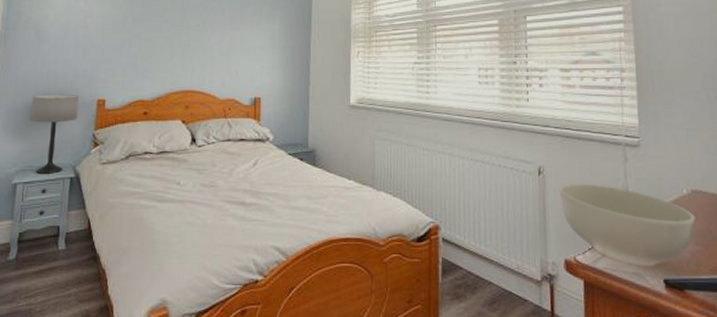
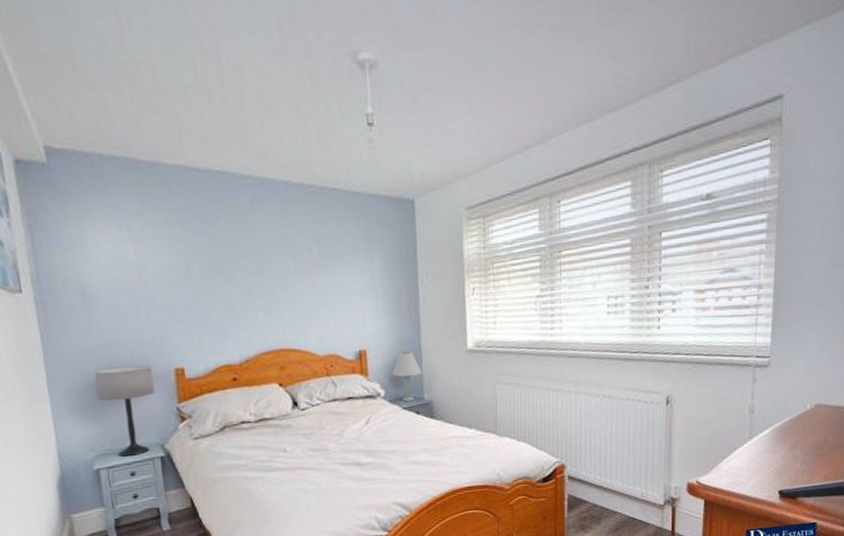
table lamp: none [281,101,308,148] -> present [392,350,422,402]
bowl: present [558,183,695,267] -> none [686,408,815,482]

